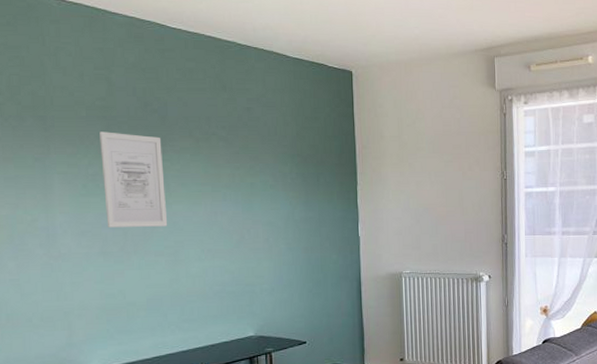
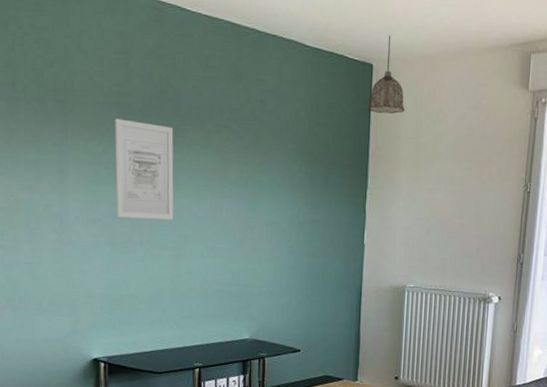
pendant lamp: none [350,45,386,115] -> present [367,35,405,114]

